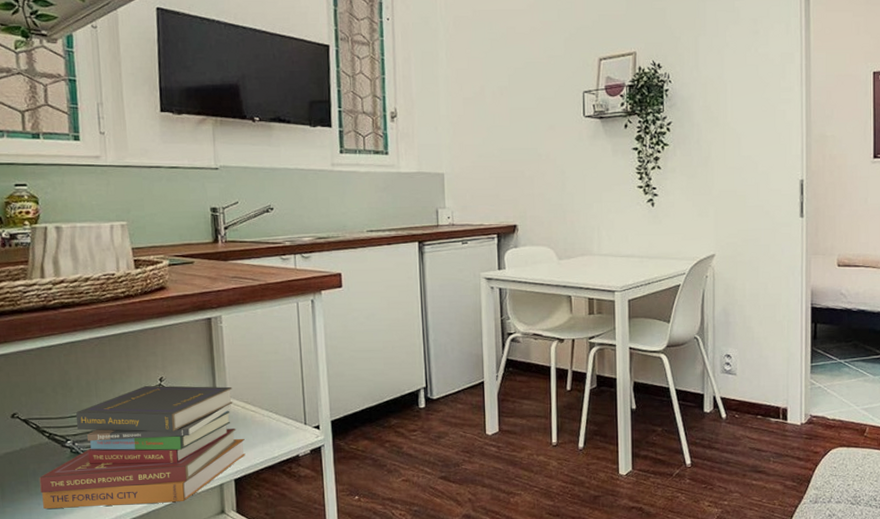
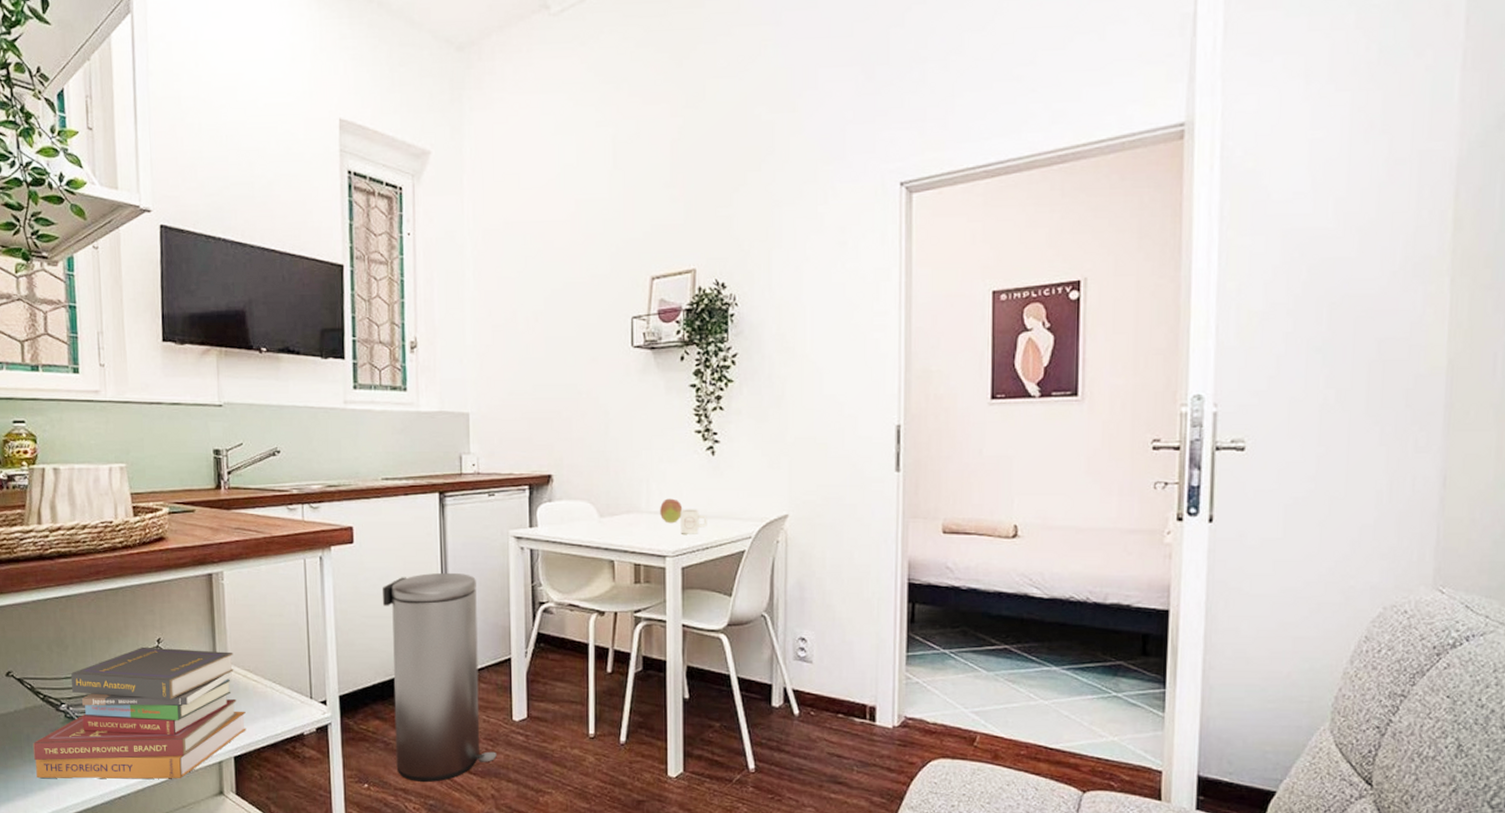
pedal bin: none [369,310,473,491] -> present [383,572,497,782]
fruit: none [609,243,628,264] -> present [660,498,683,524]
mug: none [626,251,649,272] -> present [680,509,707,534]

